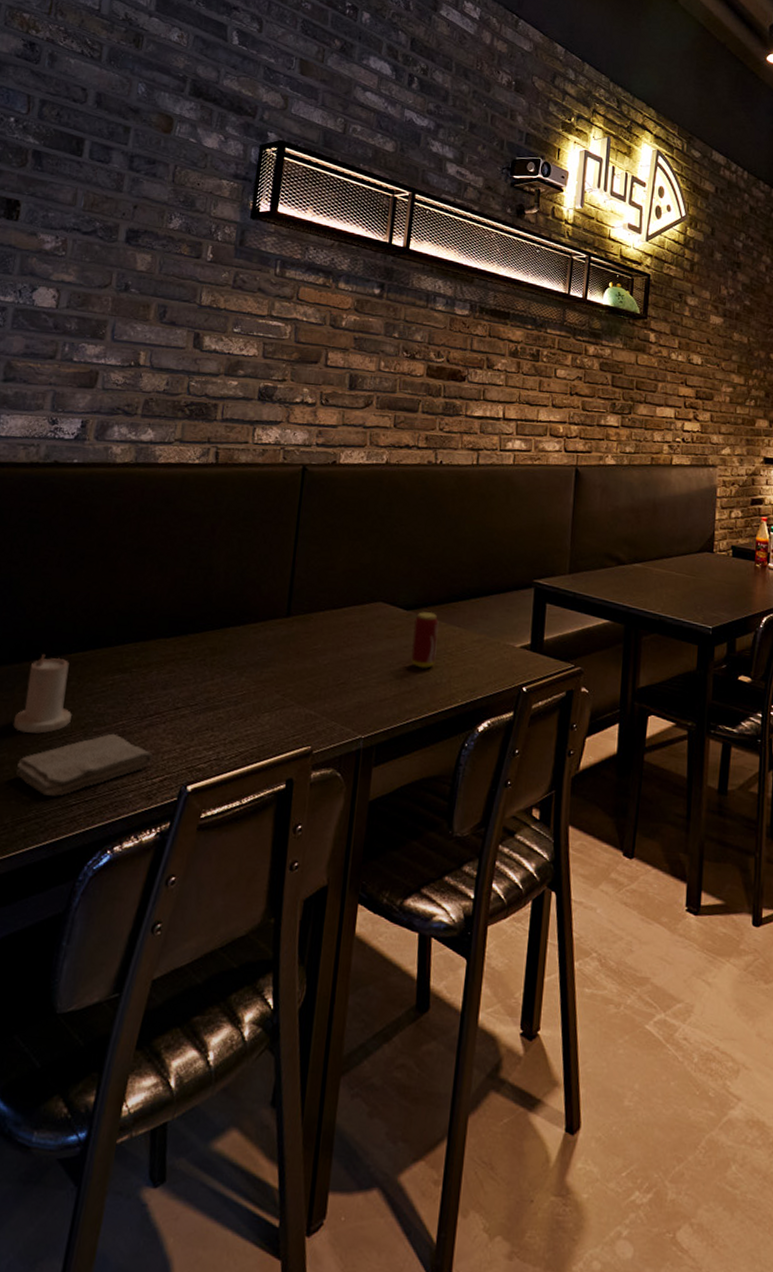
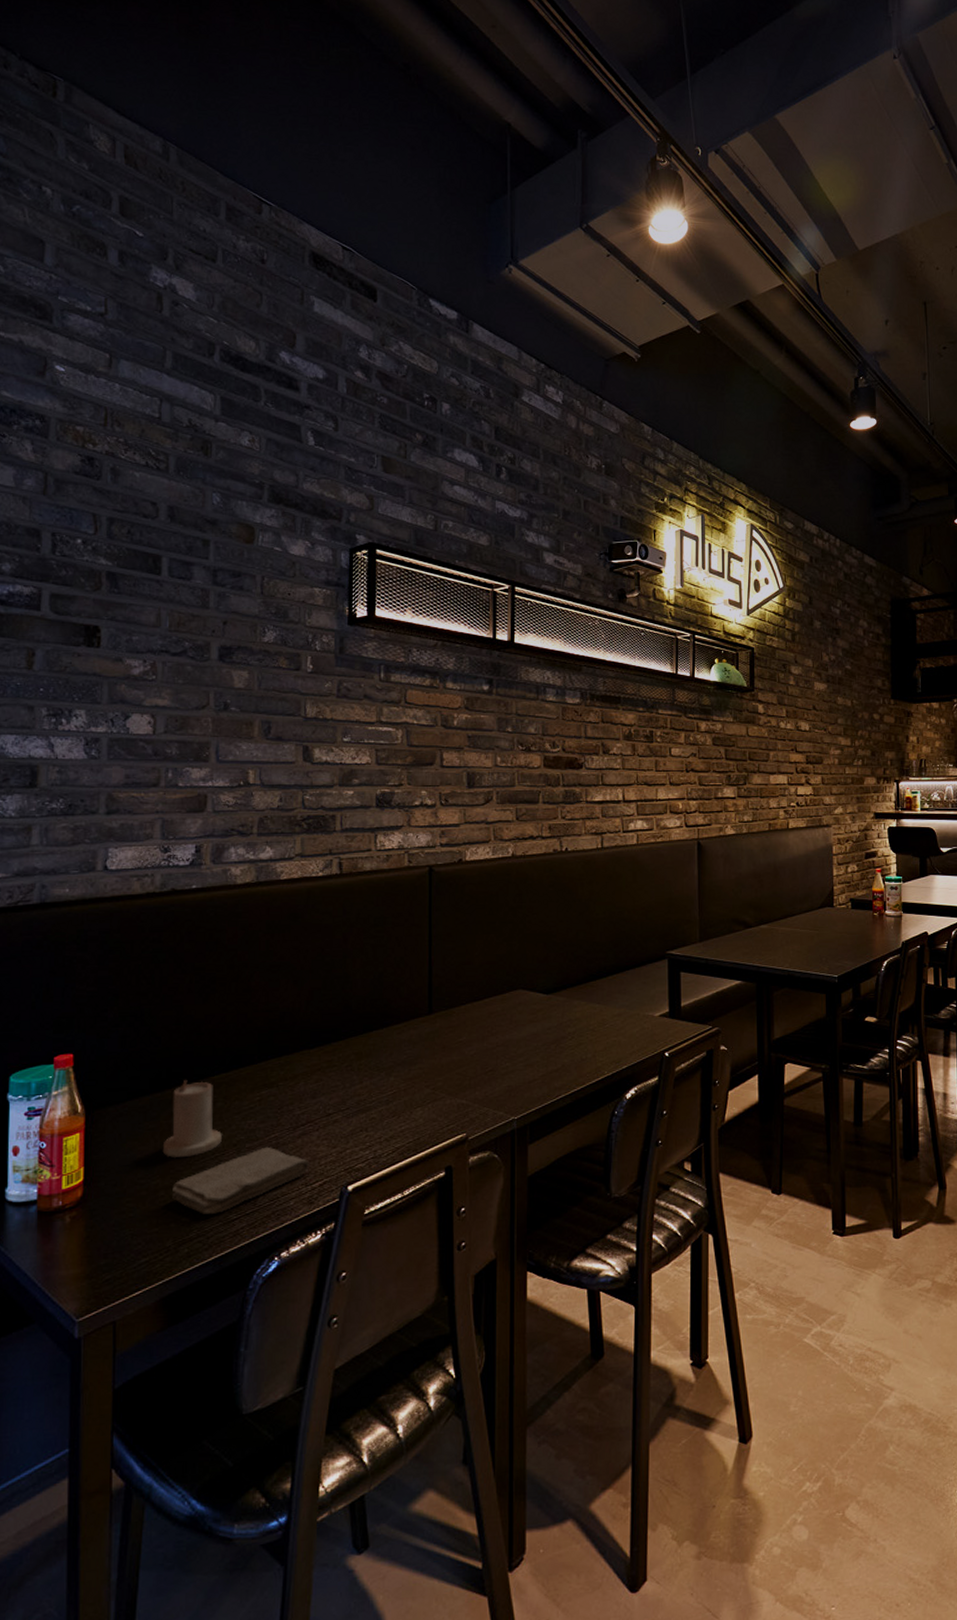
beverage can: present [411,612,439,669] -> none [555,993,579,1048]

